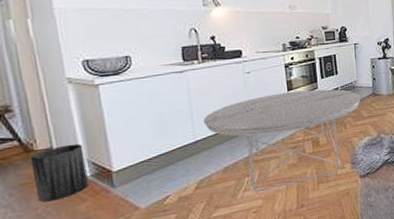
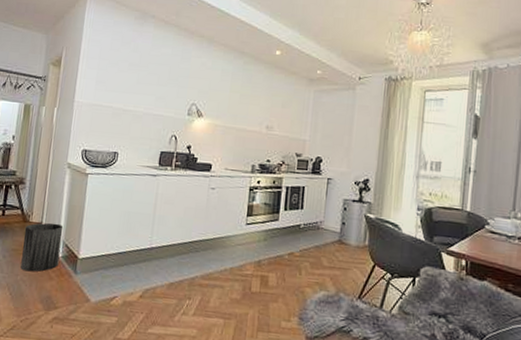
coffee table: present [203,89,361,193] -> none [161,216,324,324]

